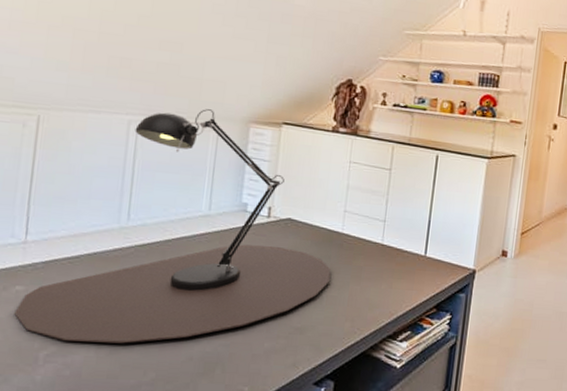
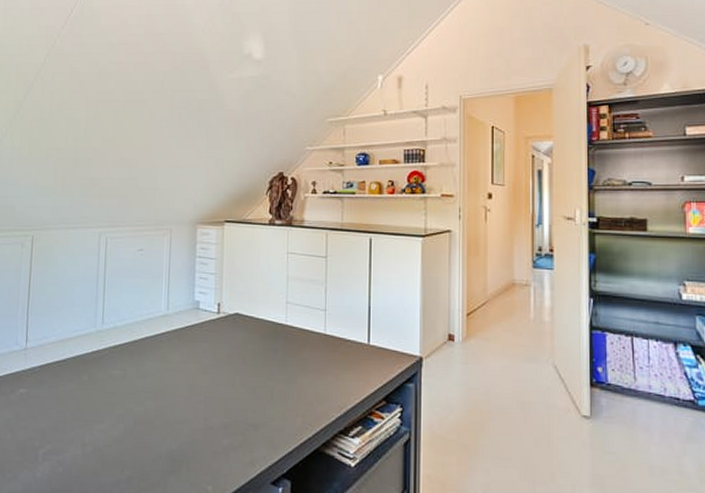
desk lamp: present [14,109,331,344] -> none [19,215,278,442]

